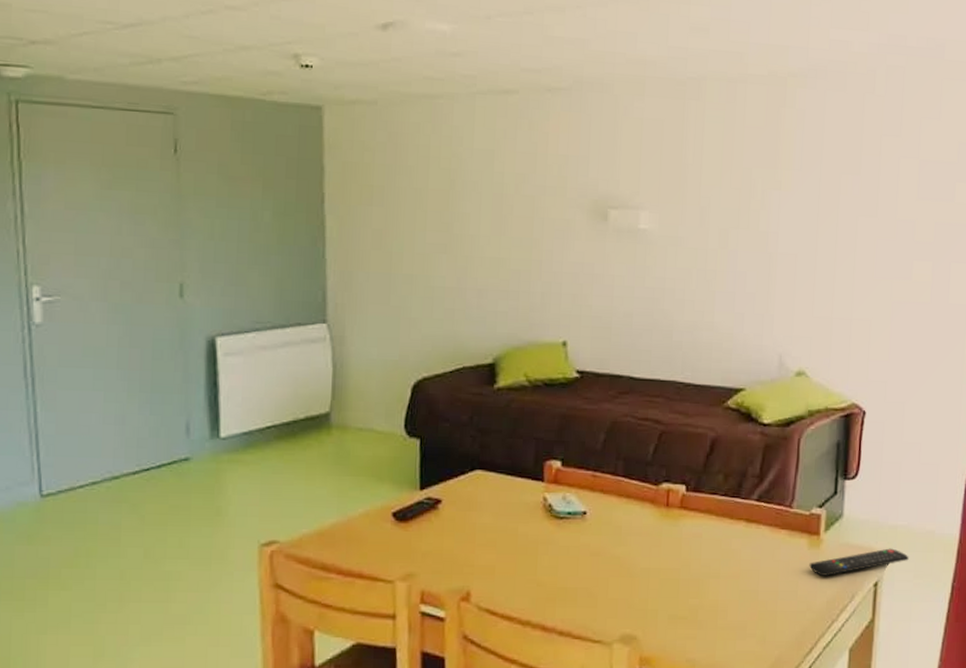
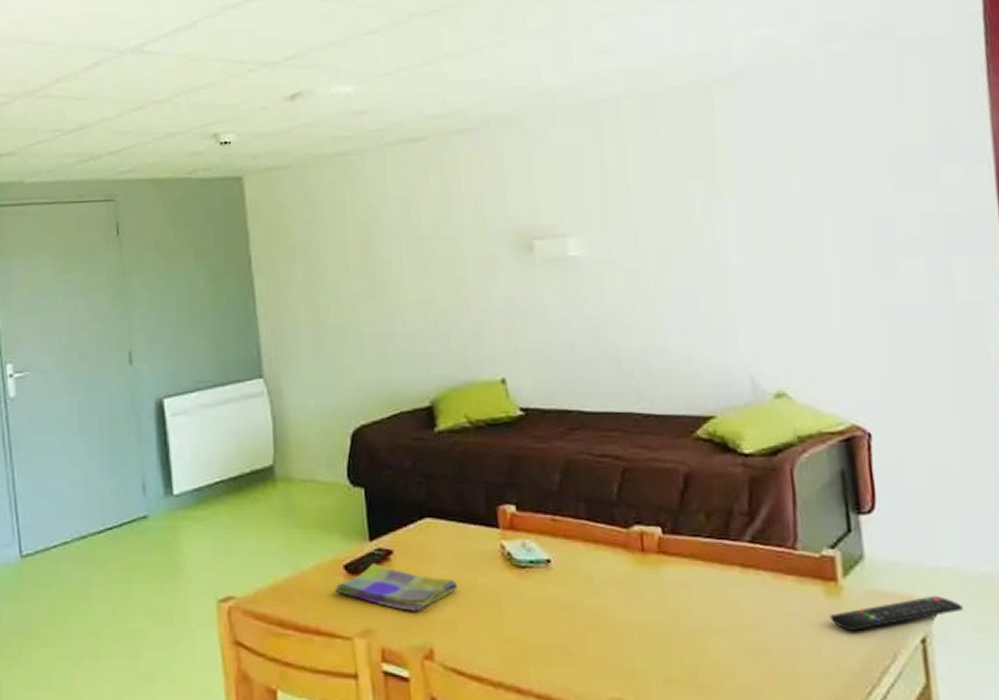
dish towel: none [380,512,500,557] -> present [334,564,458,611]

